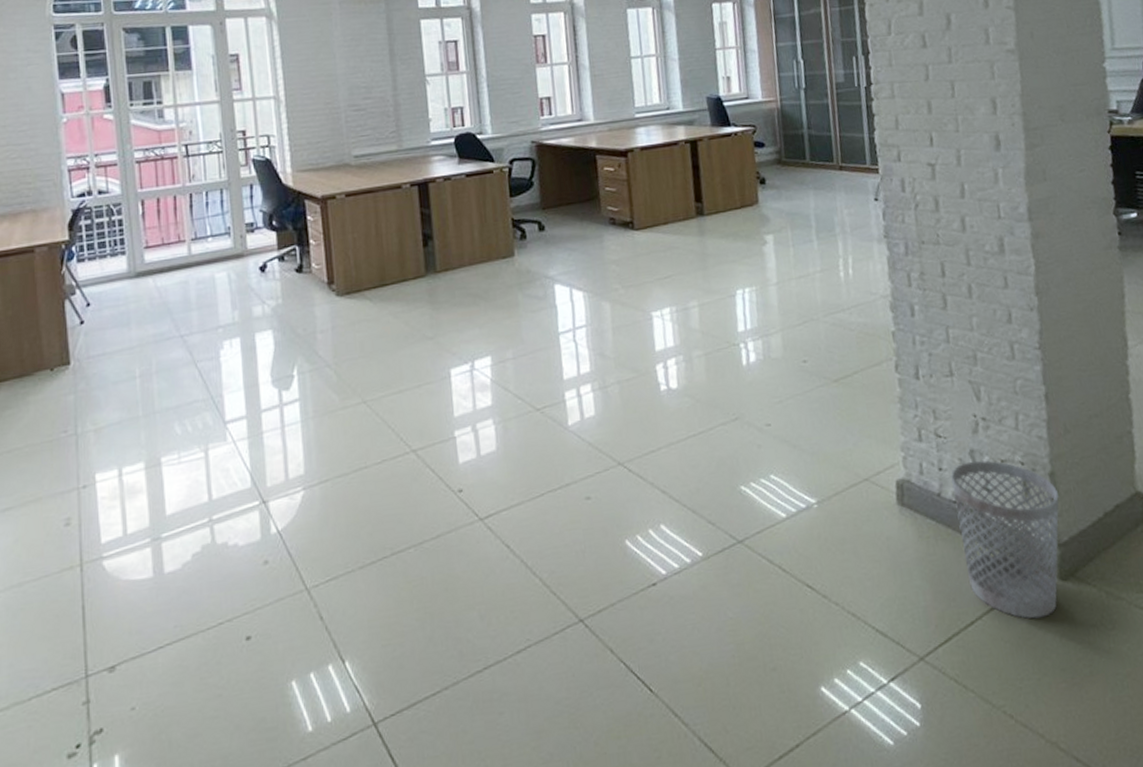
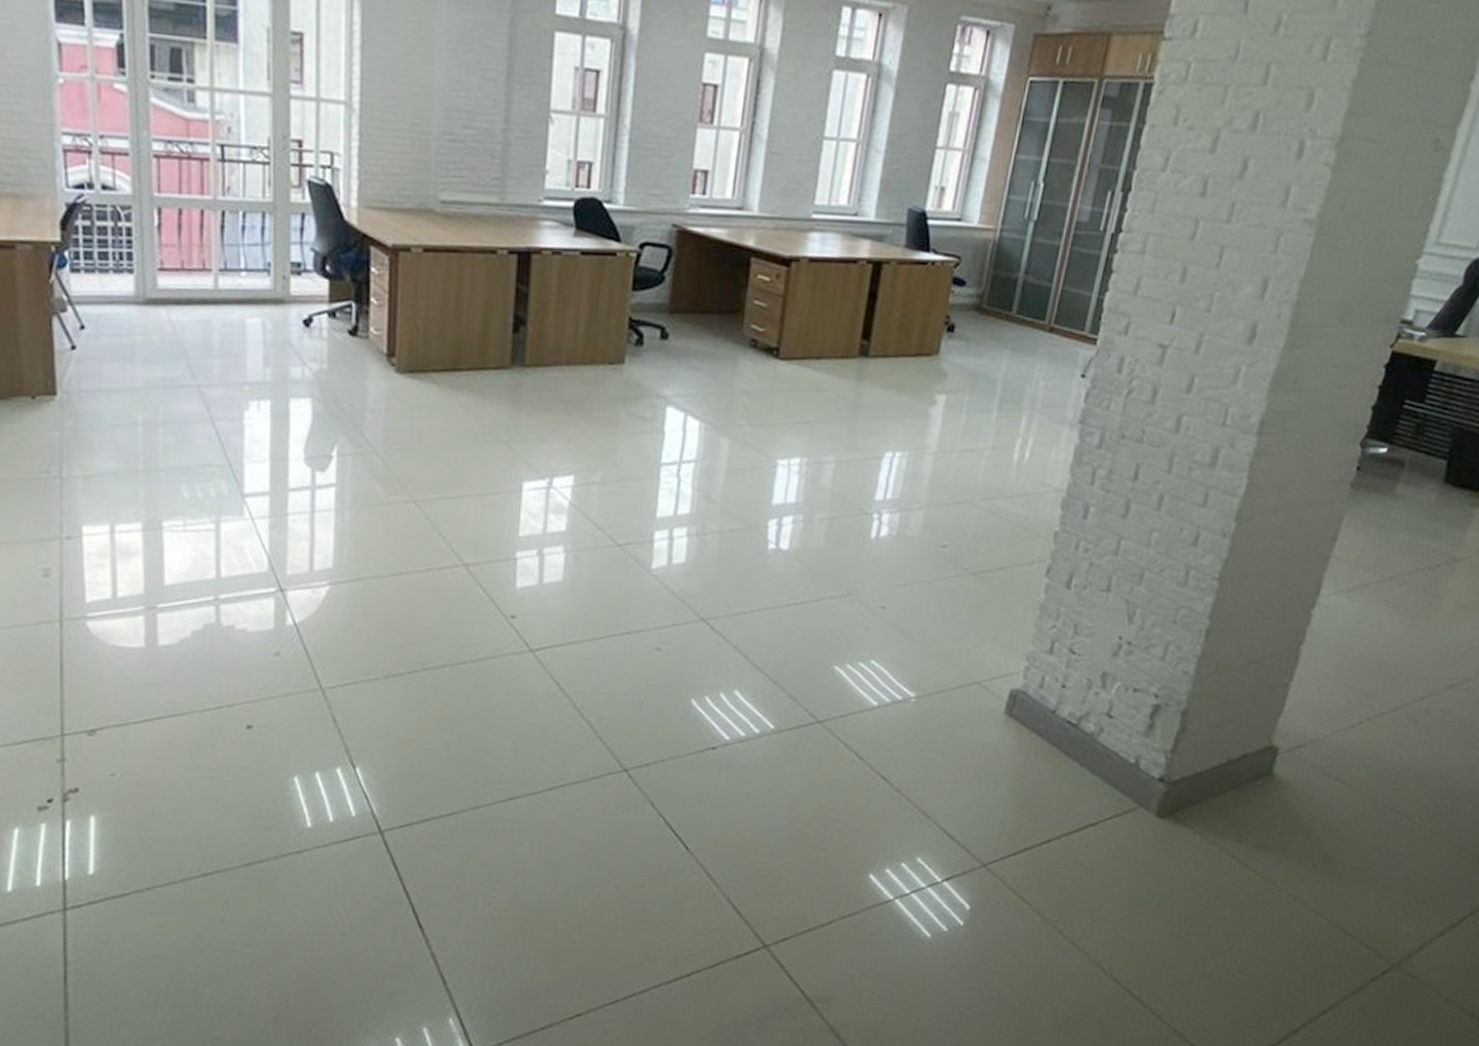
wastebasket: present [951,460,1059,619] -> none [1058,684,1185,848]

